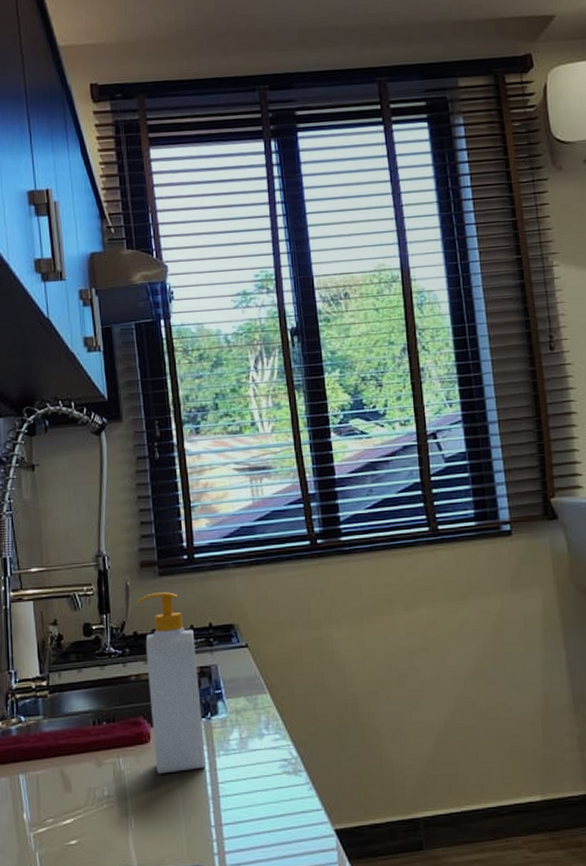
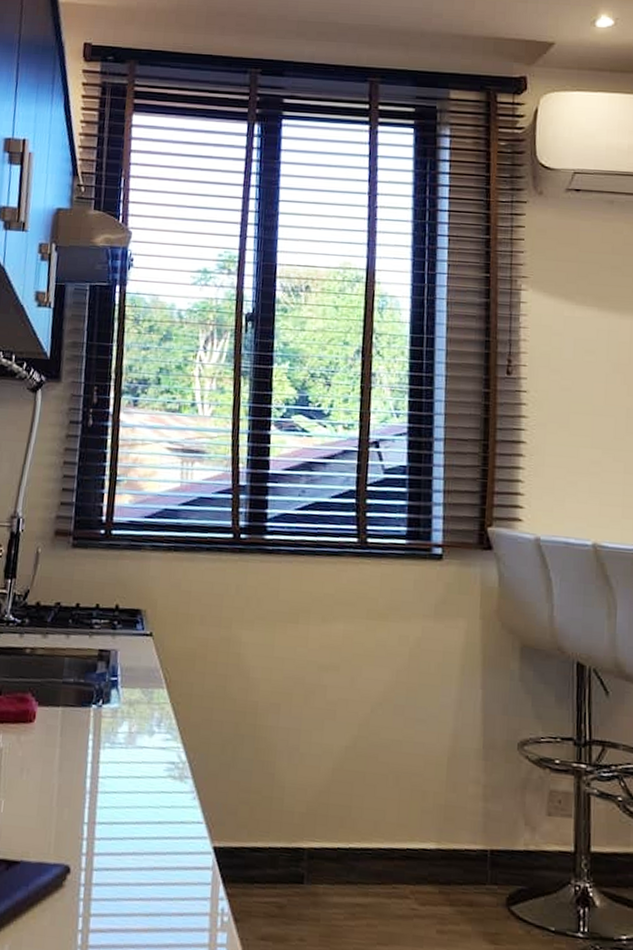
soap bottle: present [137,592,206,774] -> none [36,564,99,759]

